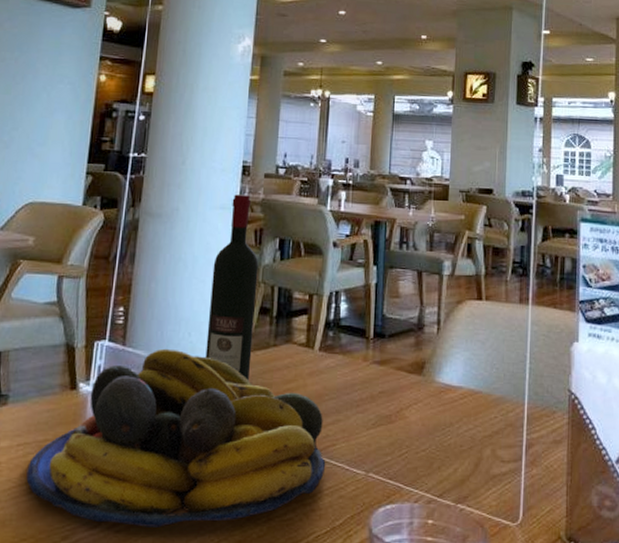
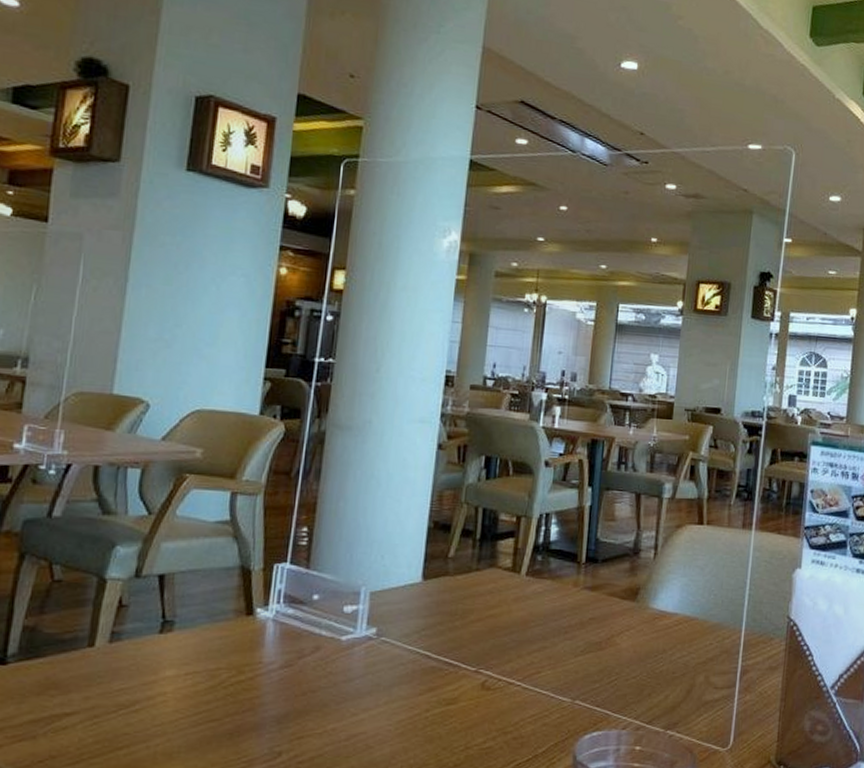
fruit bowl: present [26,348,326,527] -> none [196,572,530,758]
wine bottle: present [205,194,259,381] -> none [400,407,462,607]

